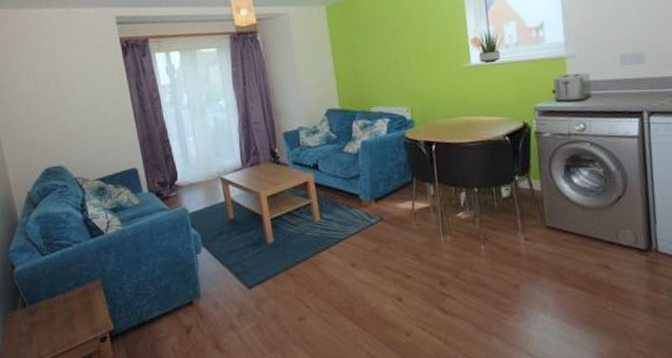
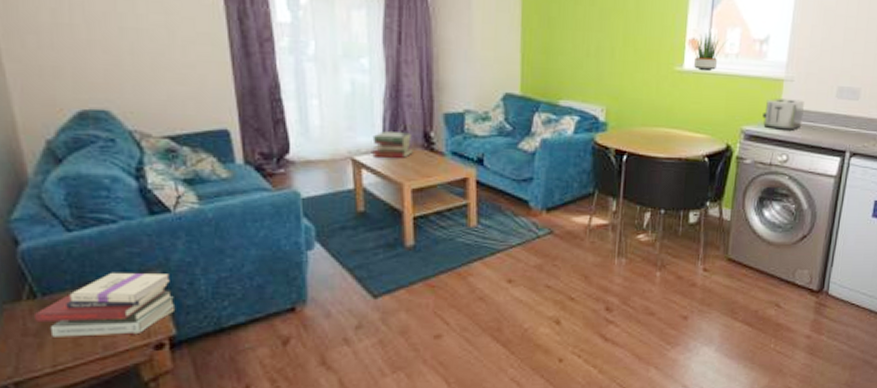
books: none [26,281,112,336] -> present [35,272,176,337]
books: none [233,151,264,174] -> present [372,131,413,158]

